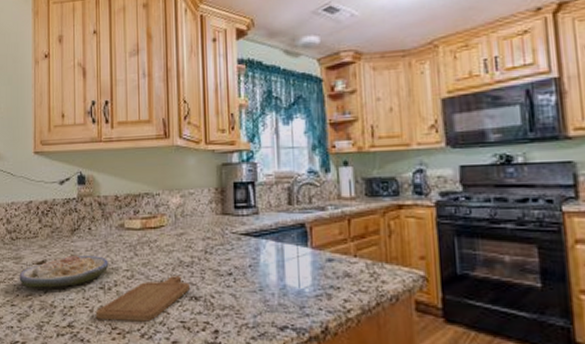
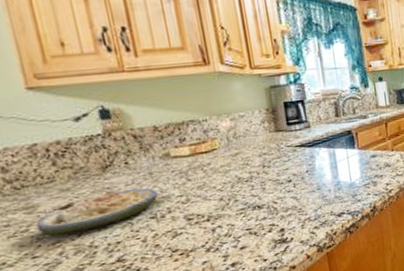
chopping board: present [95,276,190,322] -> none [149,191,252,247]

